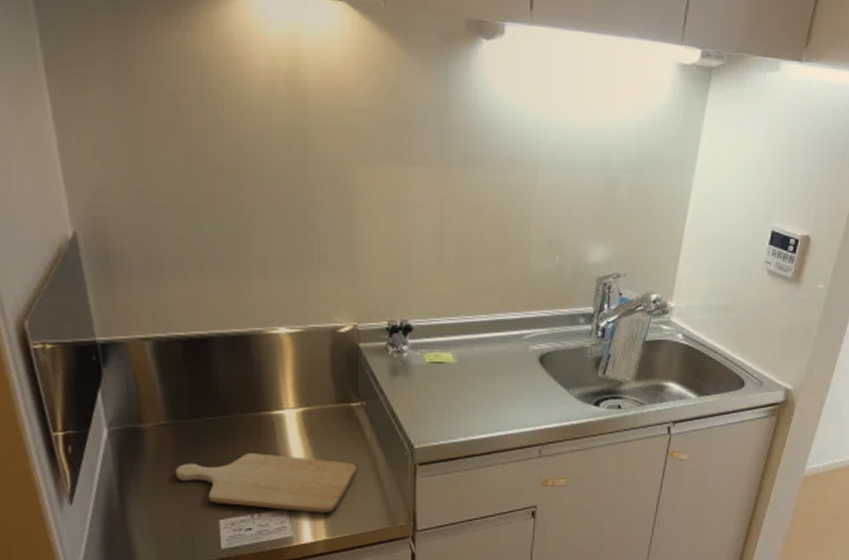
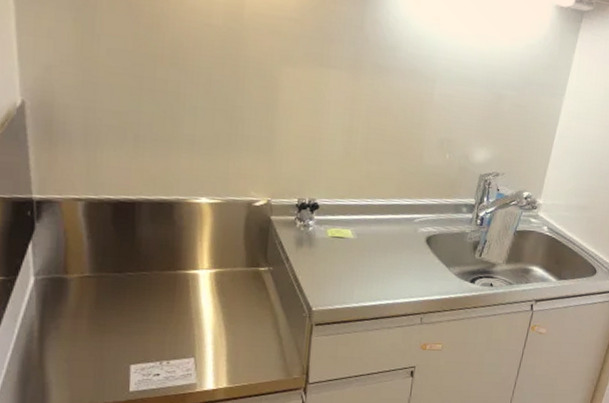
chopping board: present [175,453,356,513] -> none [93,306,259,363]

